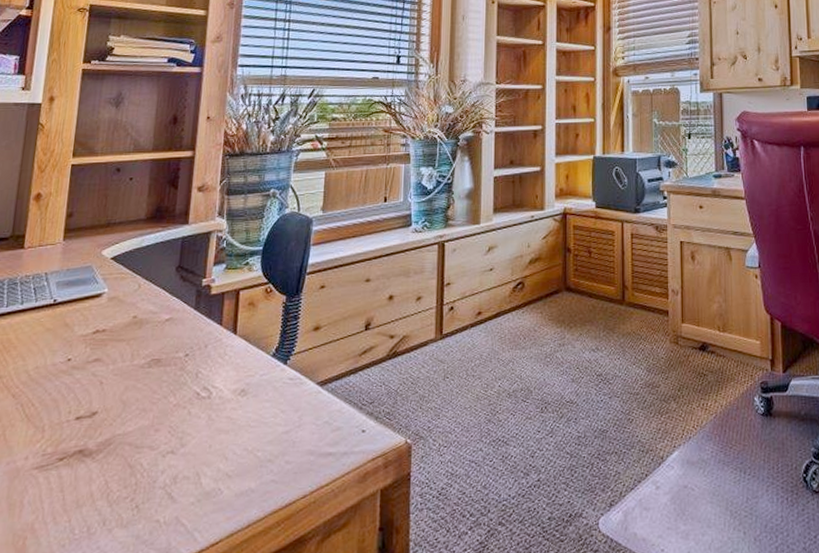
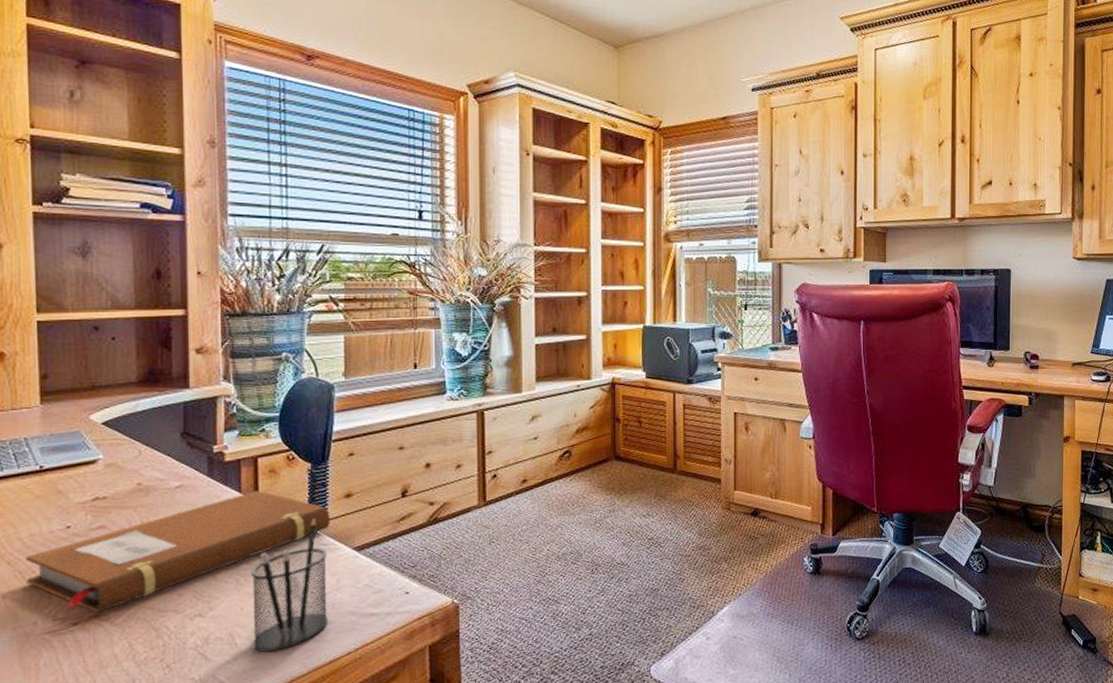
notebook: none [25,324,299,448] -> present [25,491,330,613]
pencil holder: none [216,350,293,493] -> present [251,516,329,652]

